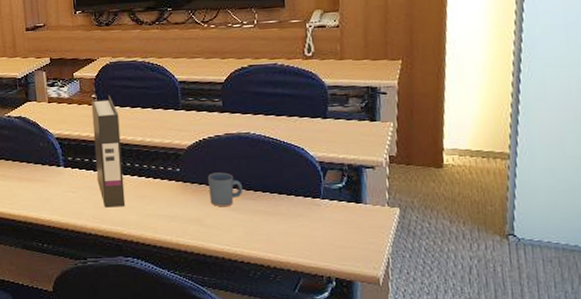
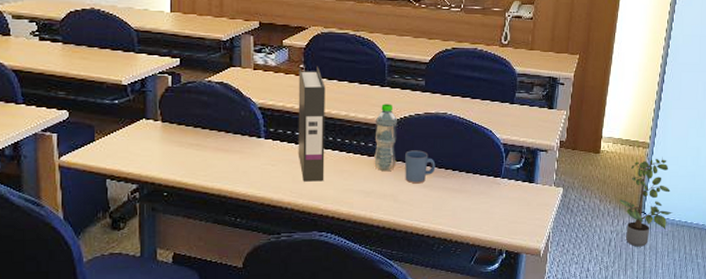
water bottle: none [173,126,200,196] -> present [374,104,397,172]
potted plant: none [477,168,555,276] -> present [619,157,673,247]

